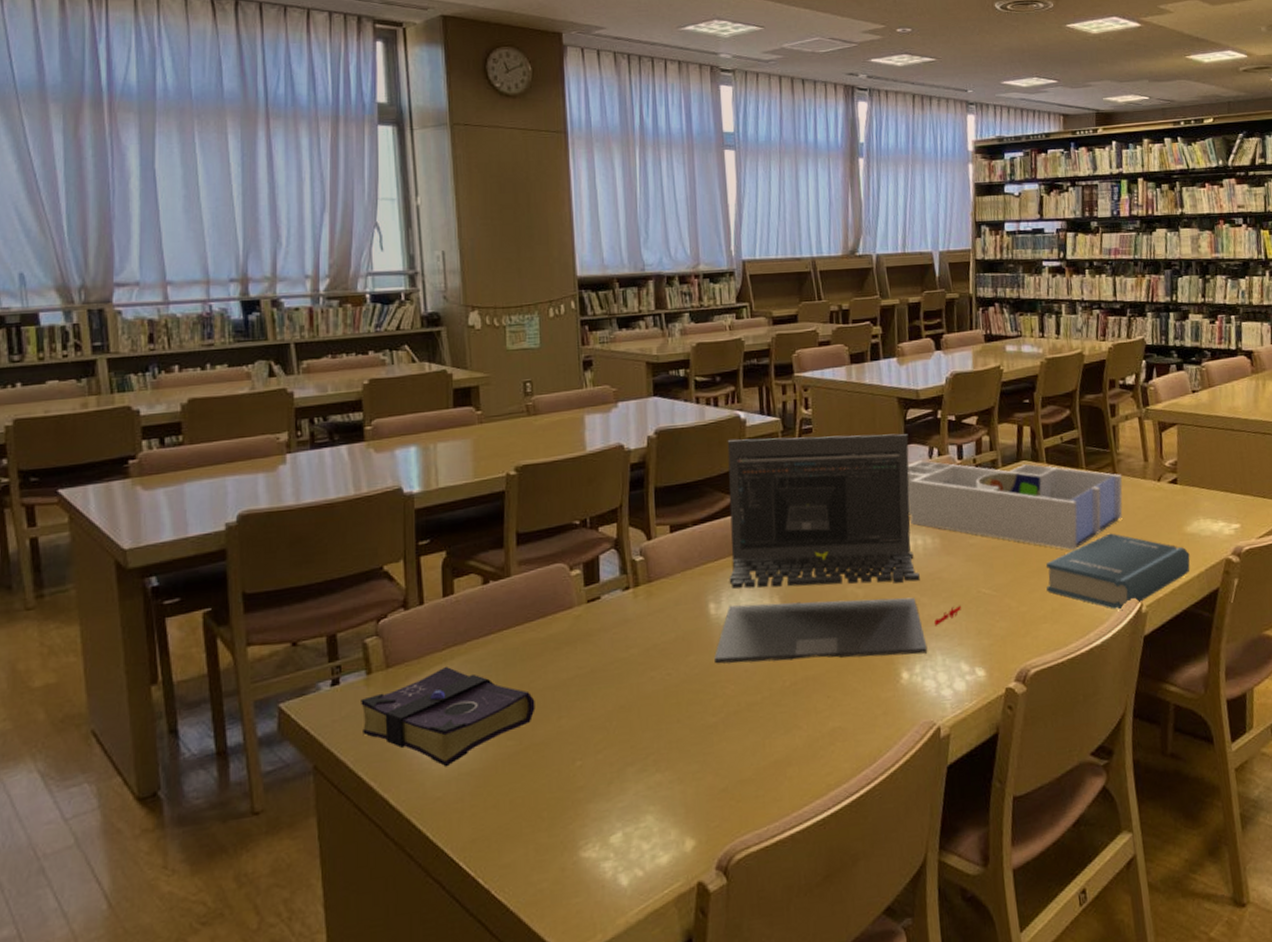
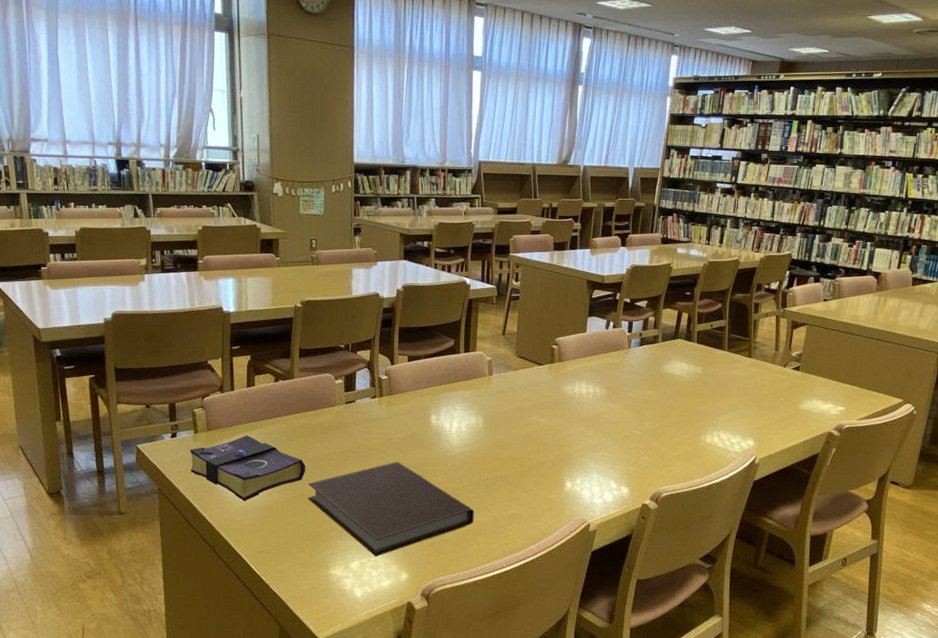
notebook: none [539,676,782,821] -> present [307,462,474,556]
laptop: present [713,433,961,664] -> none [431,299,616,471]
desk organizer: present [907,460,1123,551] -> none [585,330,756,411]
hardback book: present [1045,533,1190,611] -> none [683,402,800,460]

